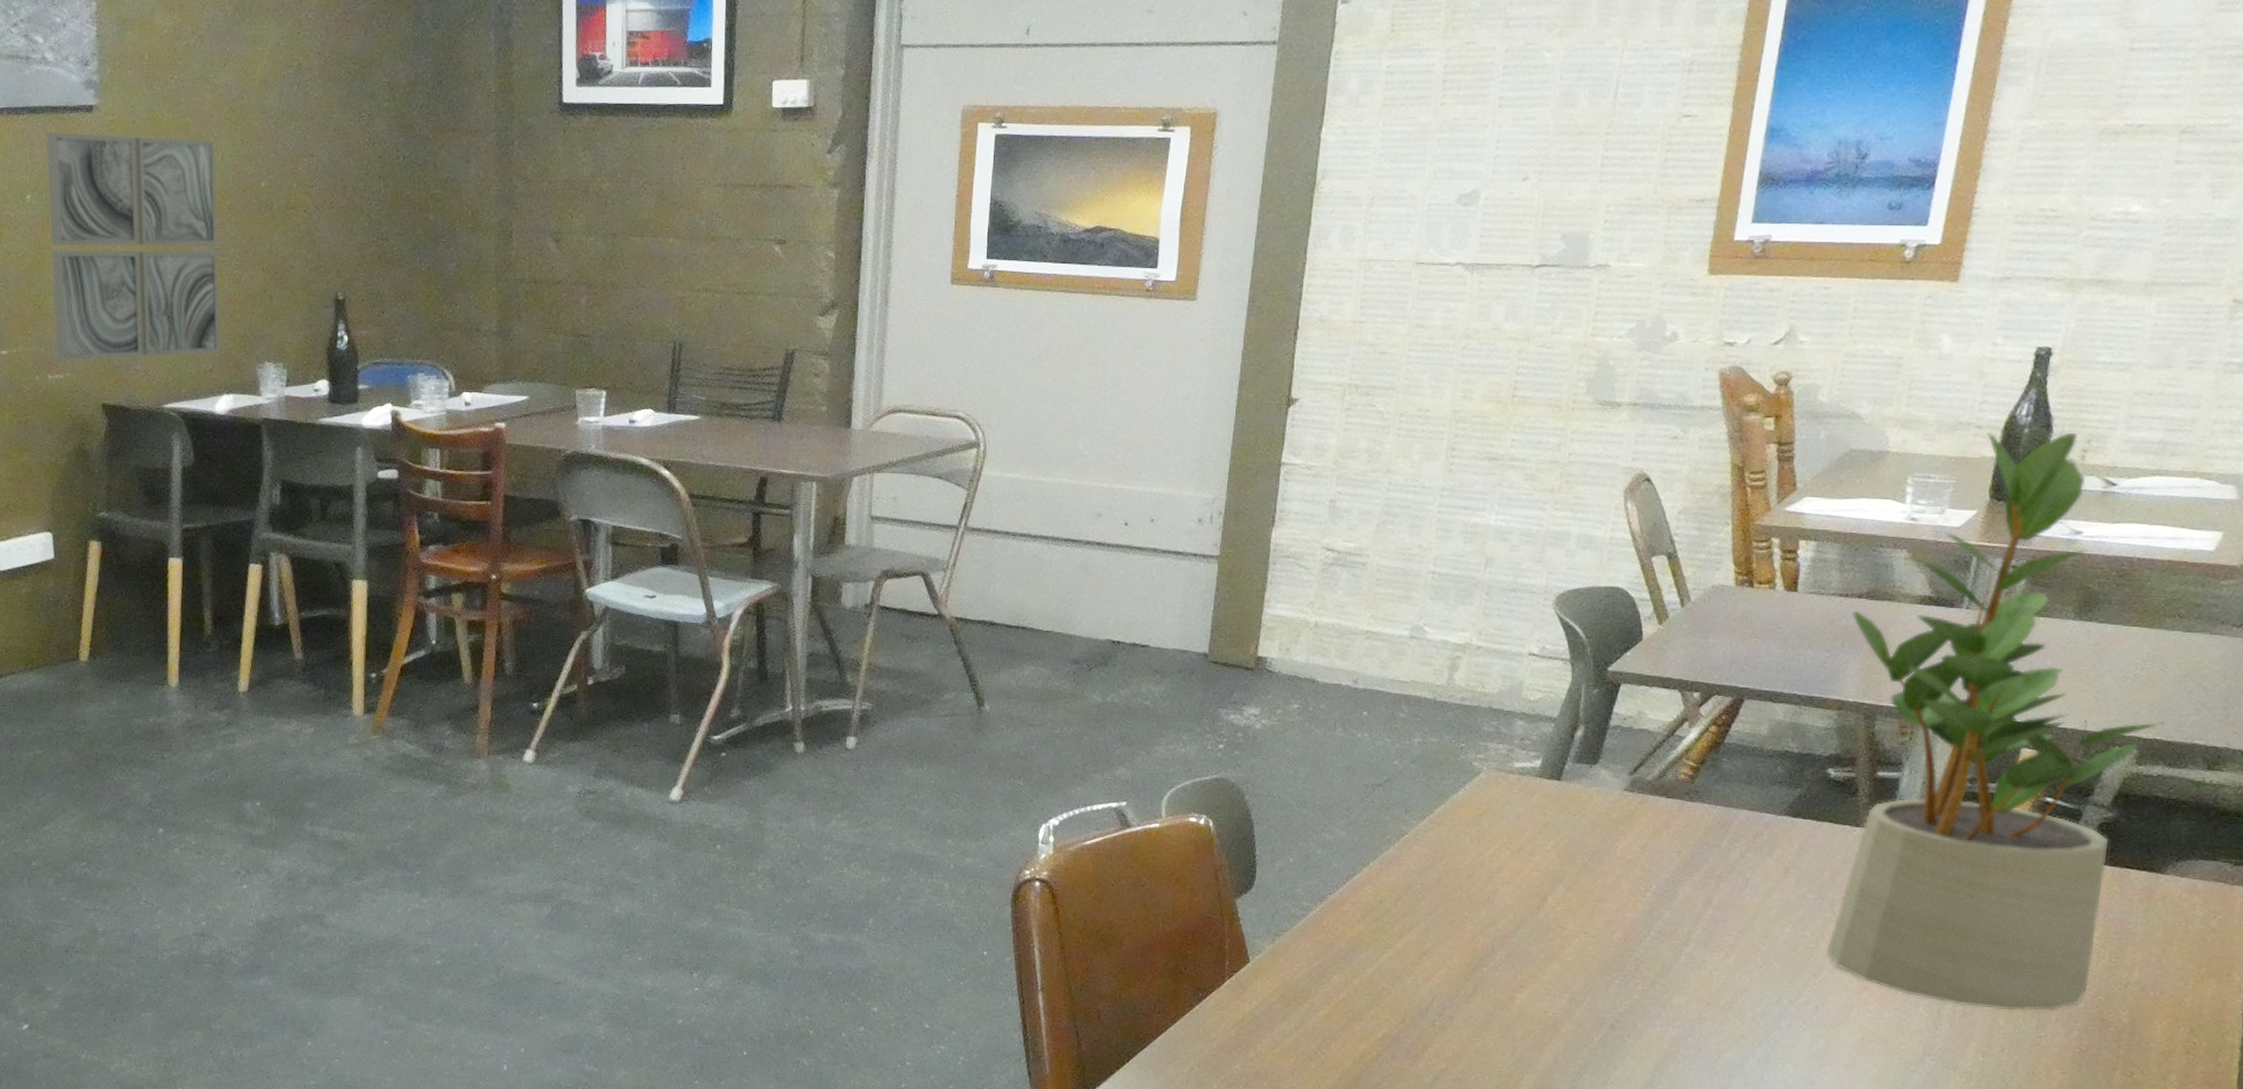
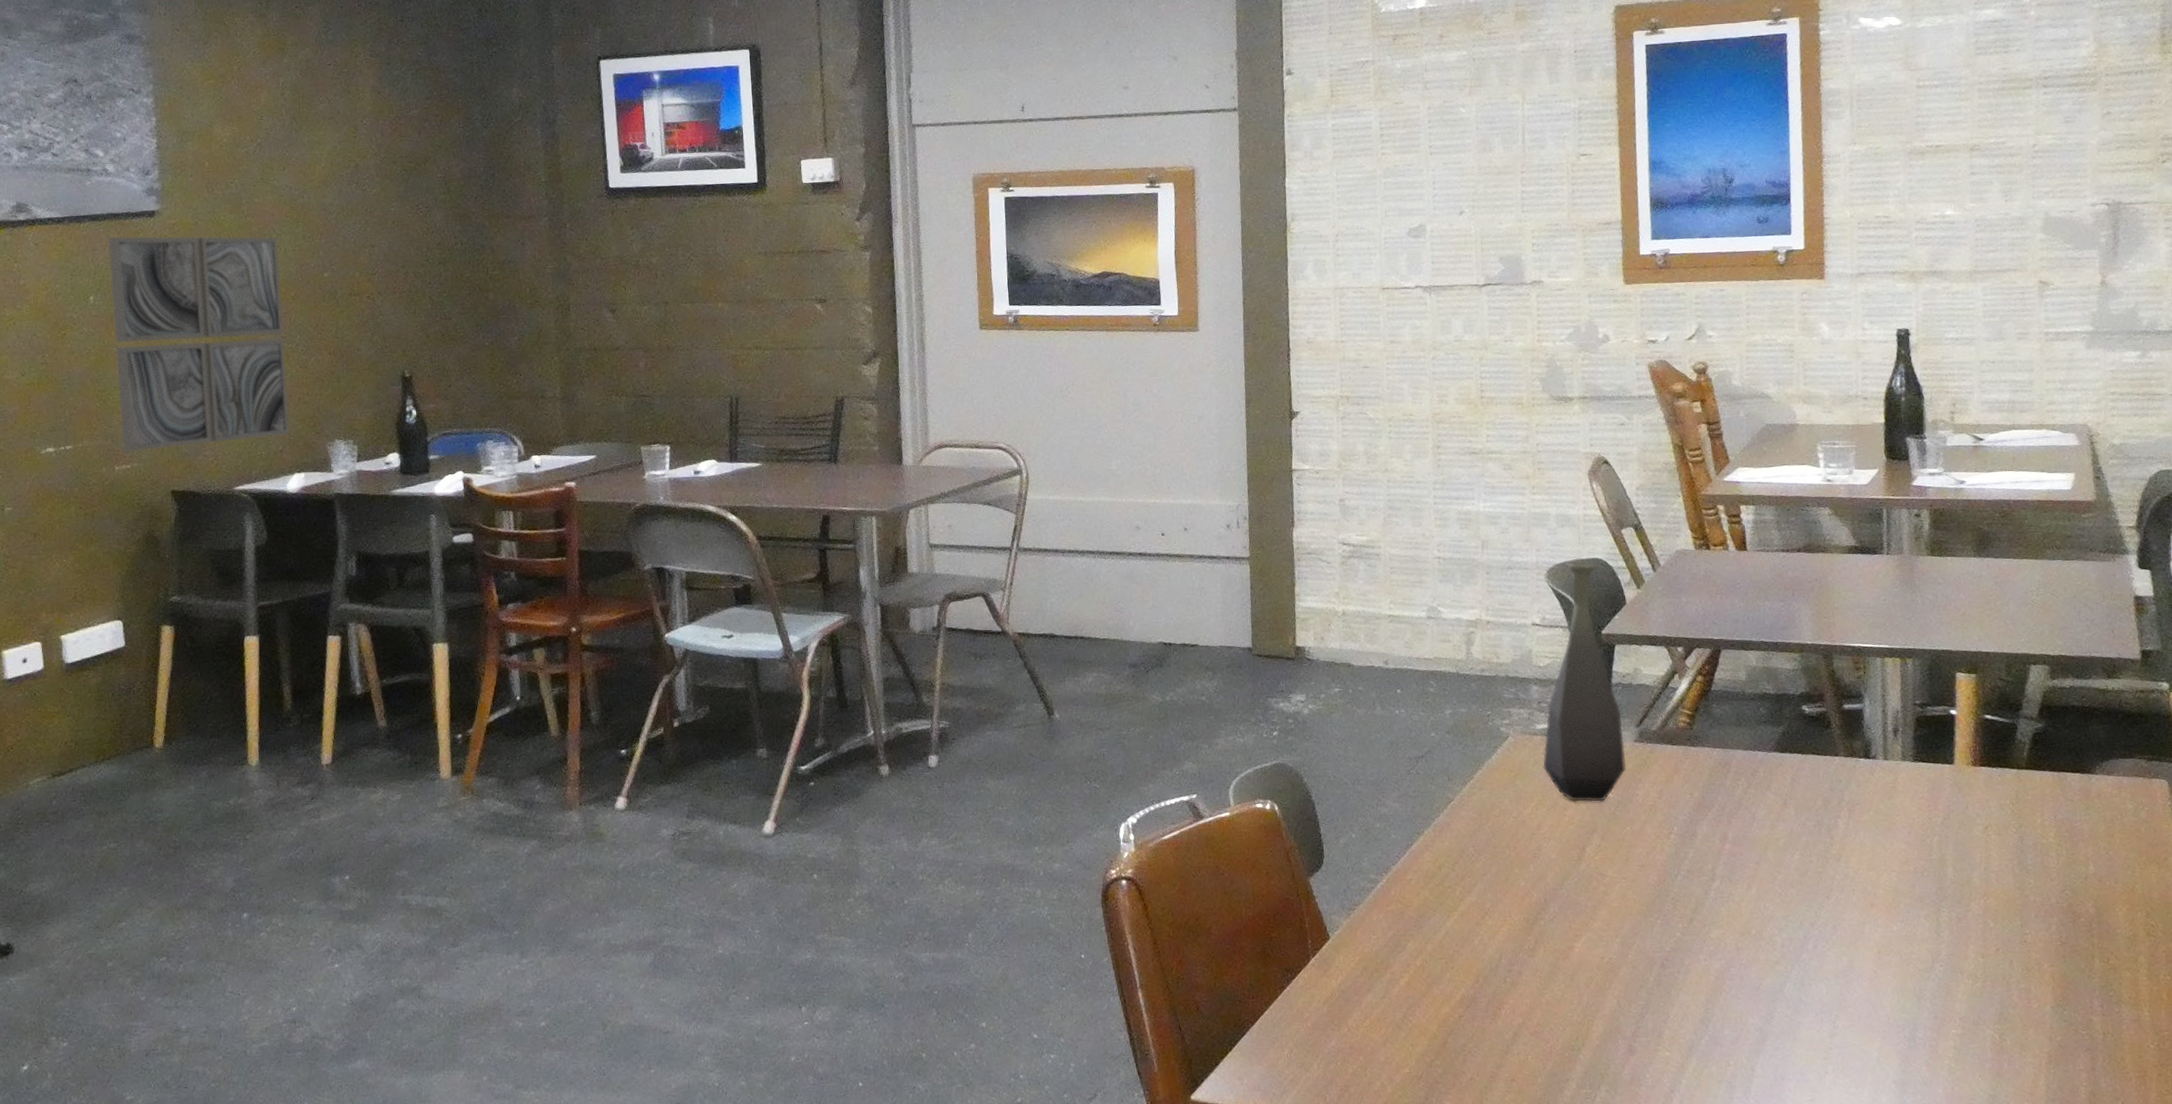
bottle: none [1514,590,1617,850] -> present [1543,562,1626,802]
potted plant: present [1826,433,2165,1011] -> none [1795,399,2065,913]

